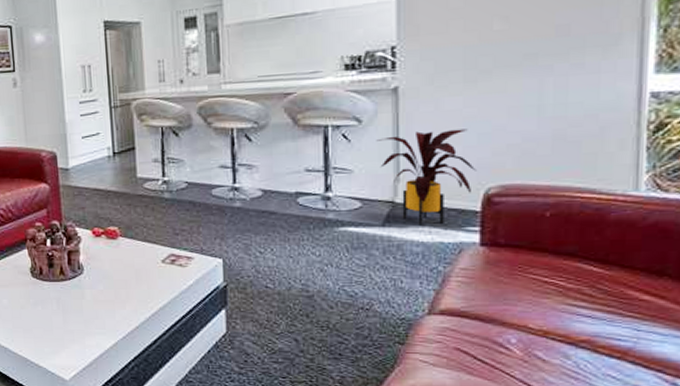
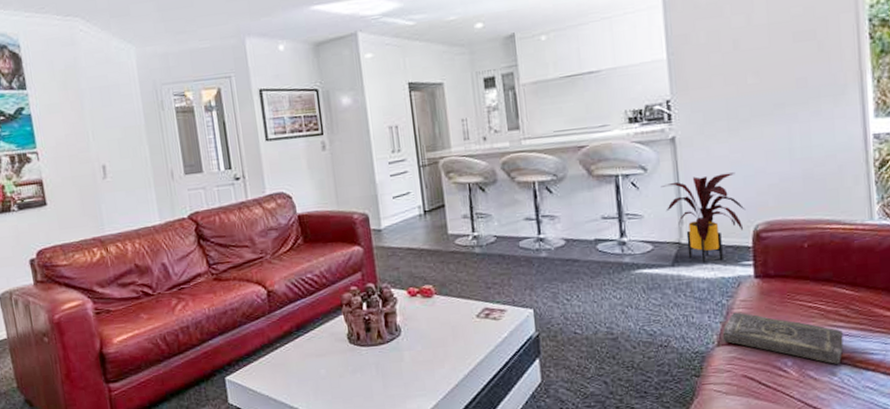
book: none [435,280,584,348] -> present [722,312,844,365]

